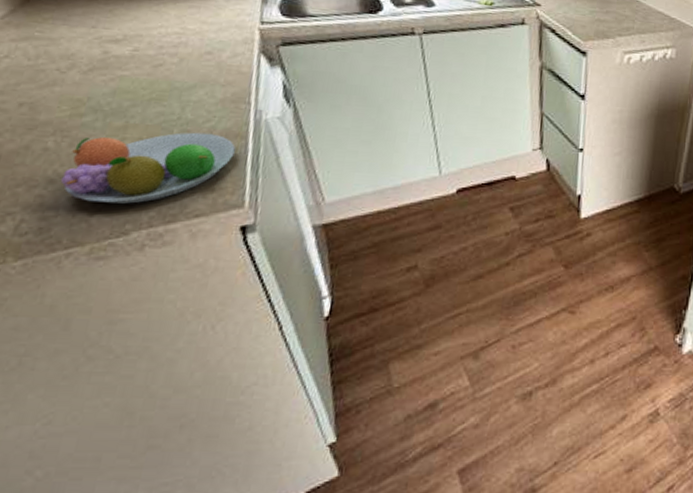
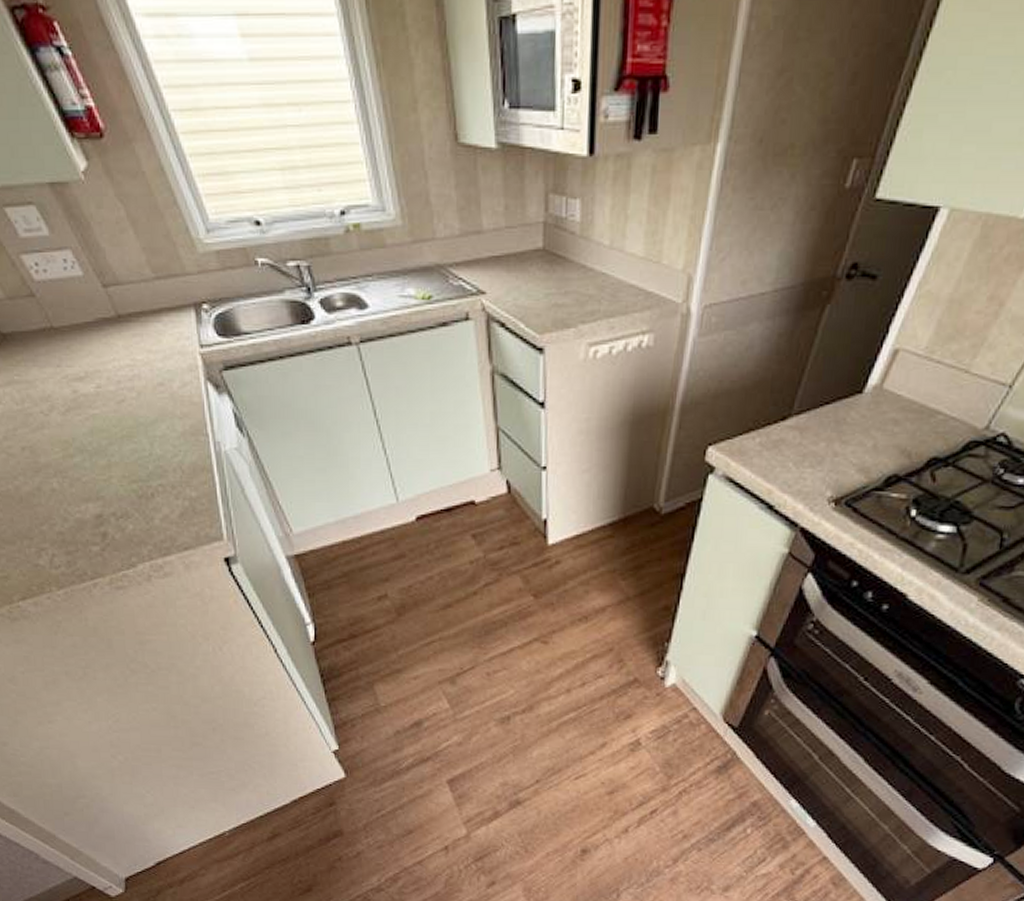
fruit bowl: present [61,132,236,204] -> none [72,467,205,539]

